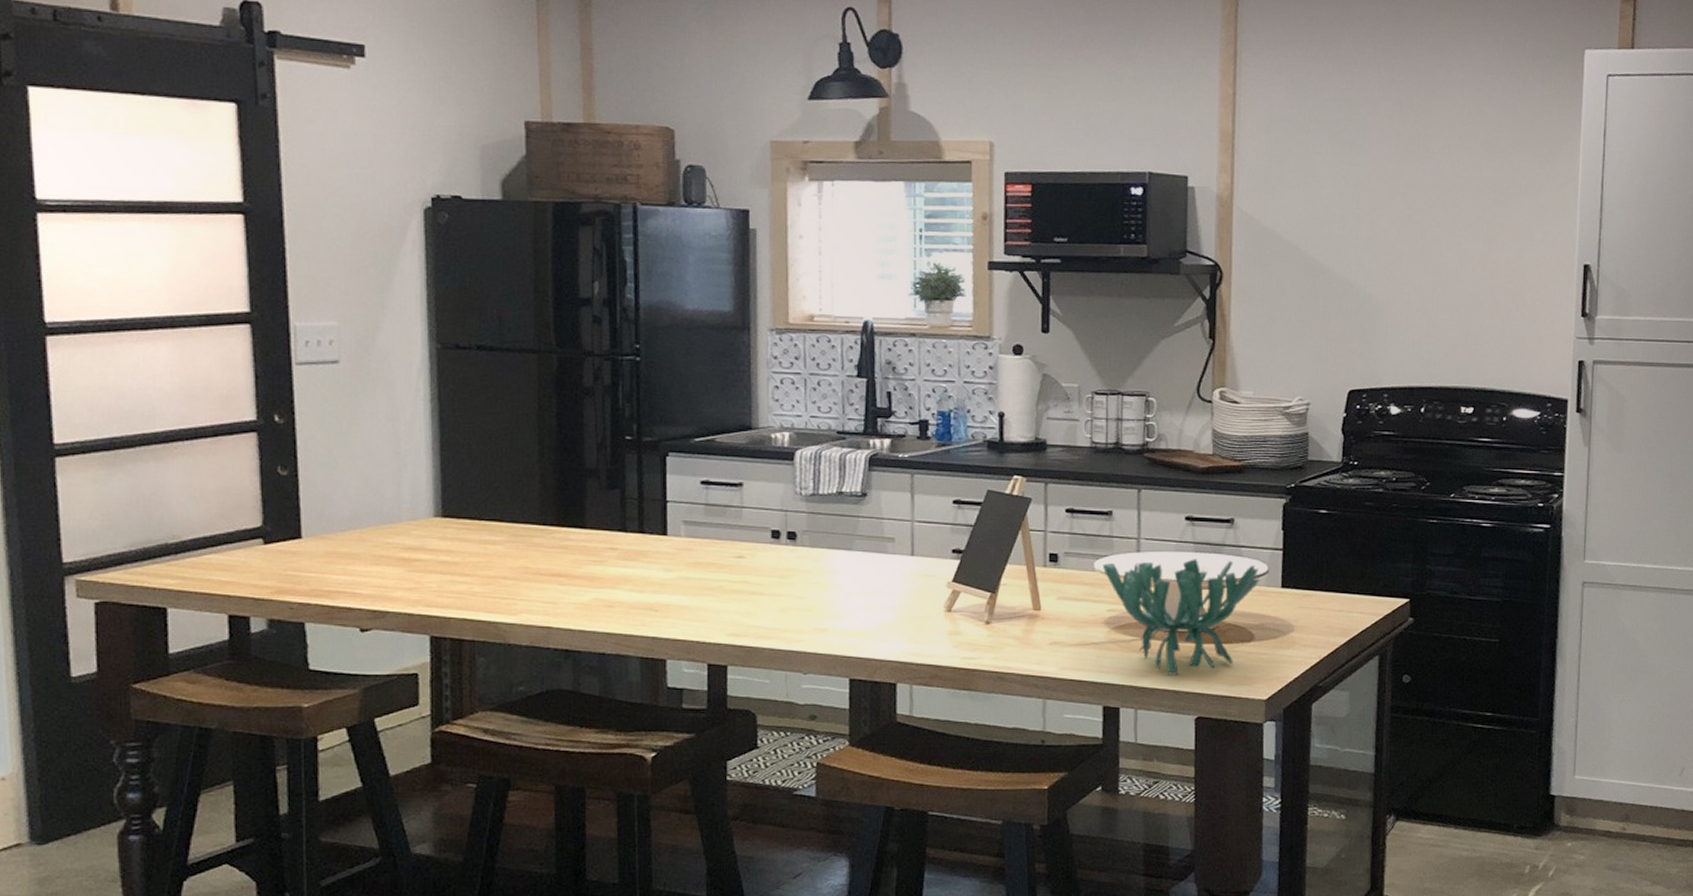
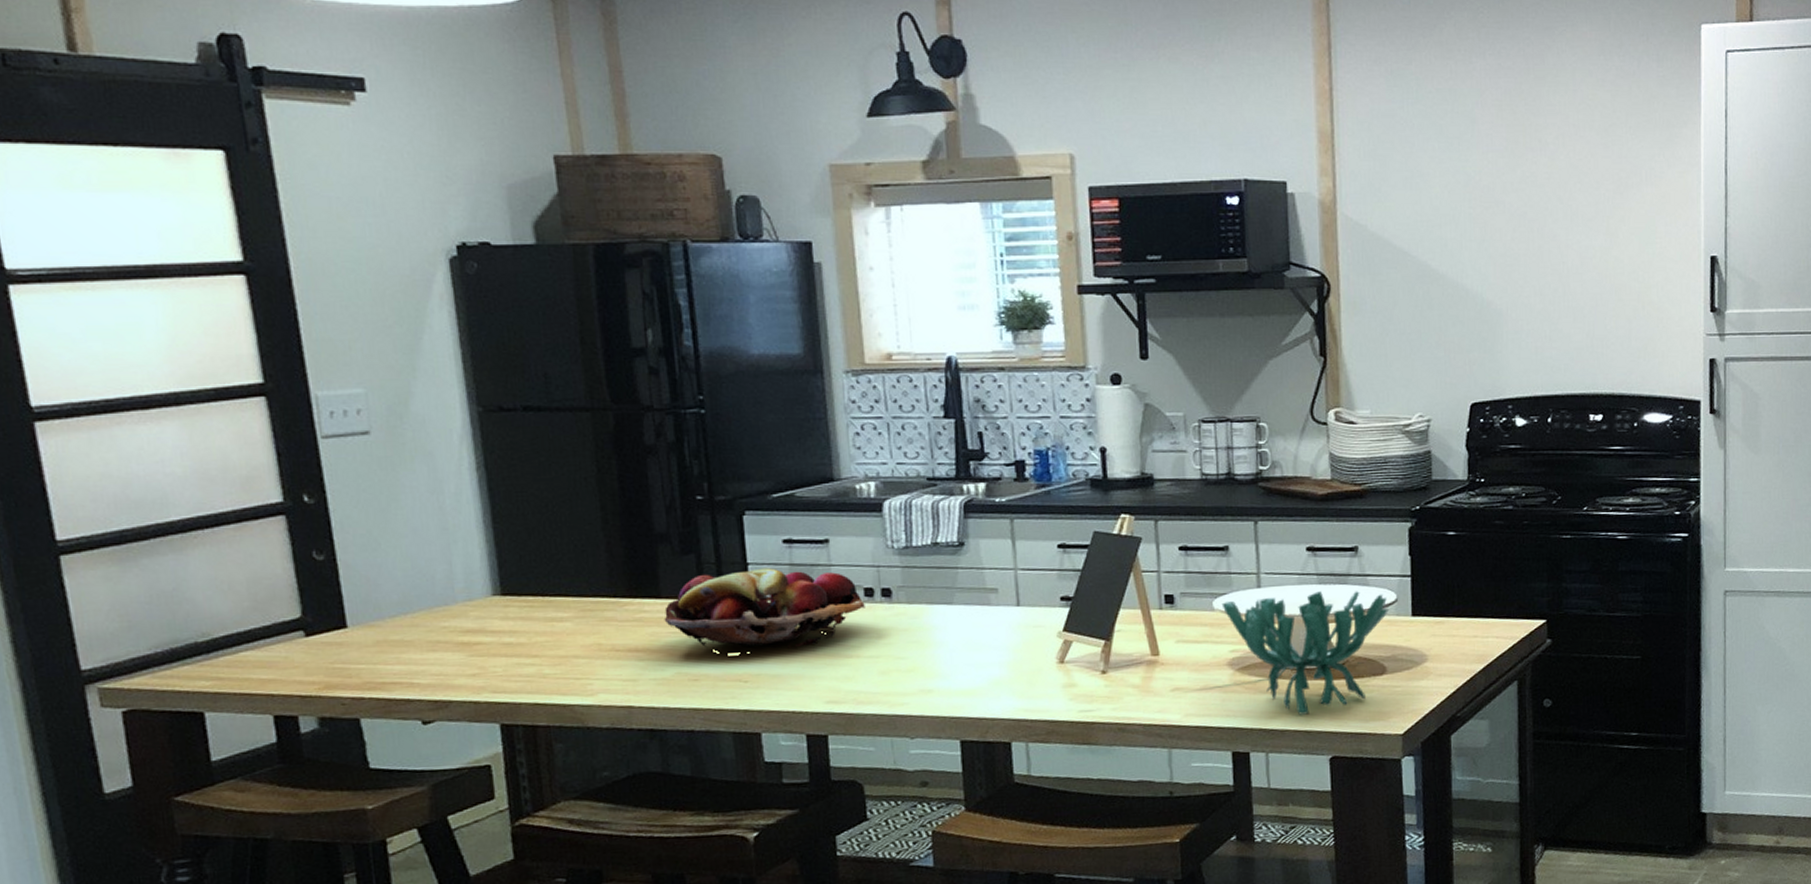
fruit basket: none [586,506,771,582] -> present [664,568,865,649]

